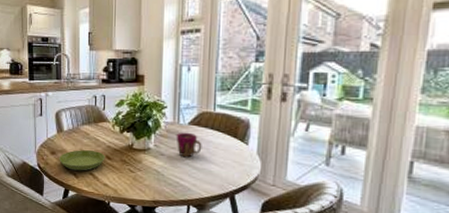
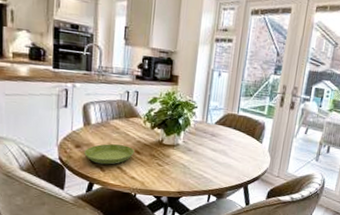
cup: present [176,132,202,158] -> none [203,130,225,153]

